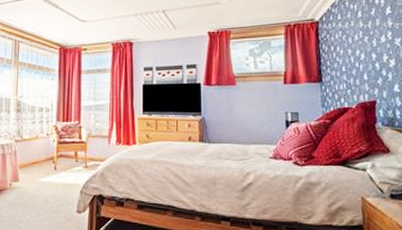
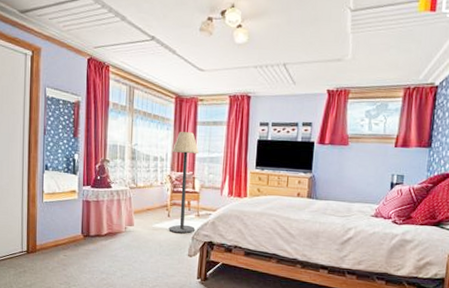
floor lamp: none [55,81,84,188] -> present [169,132,199,234]

